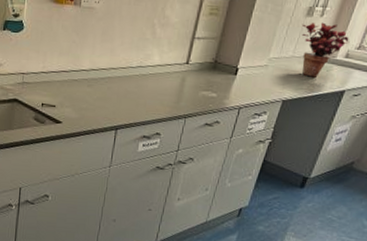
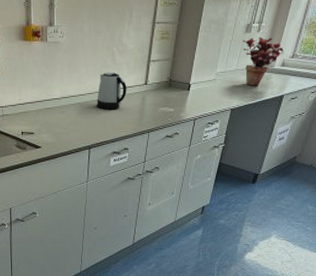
kettle: none [129,46,166,89] -> present [97,72,127,110]

